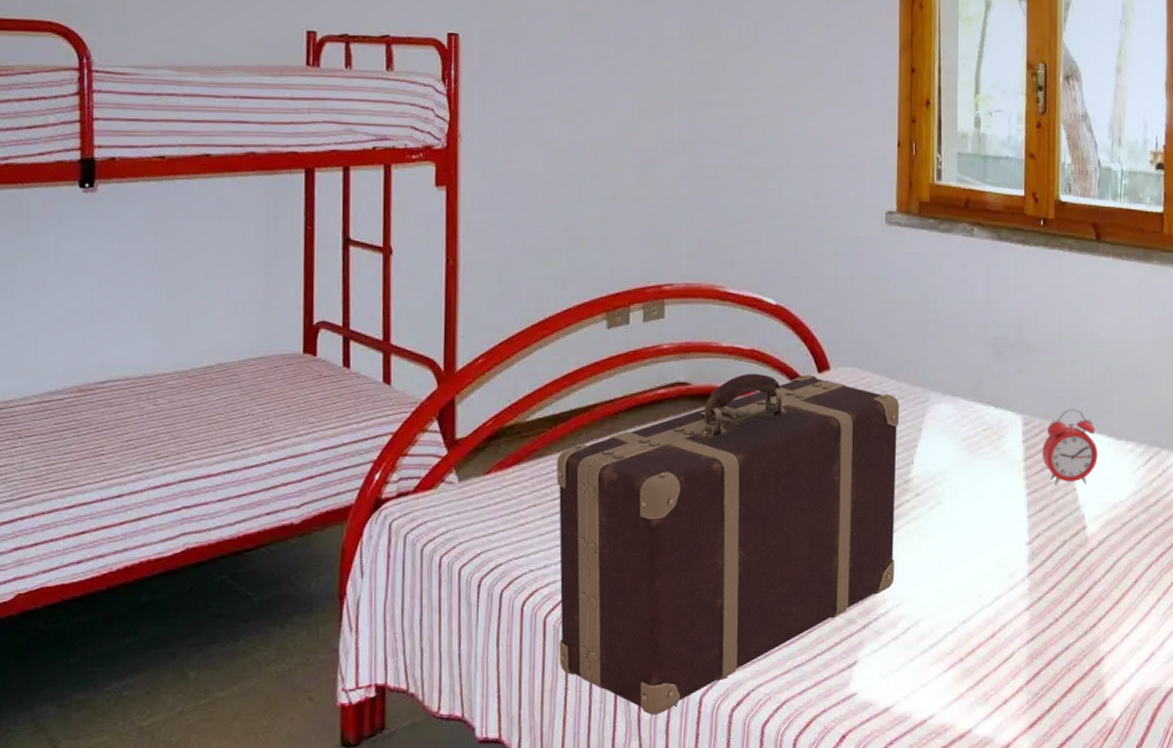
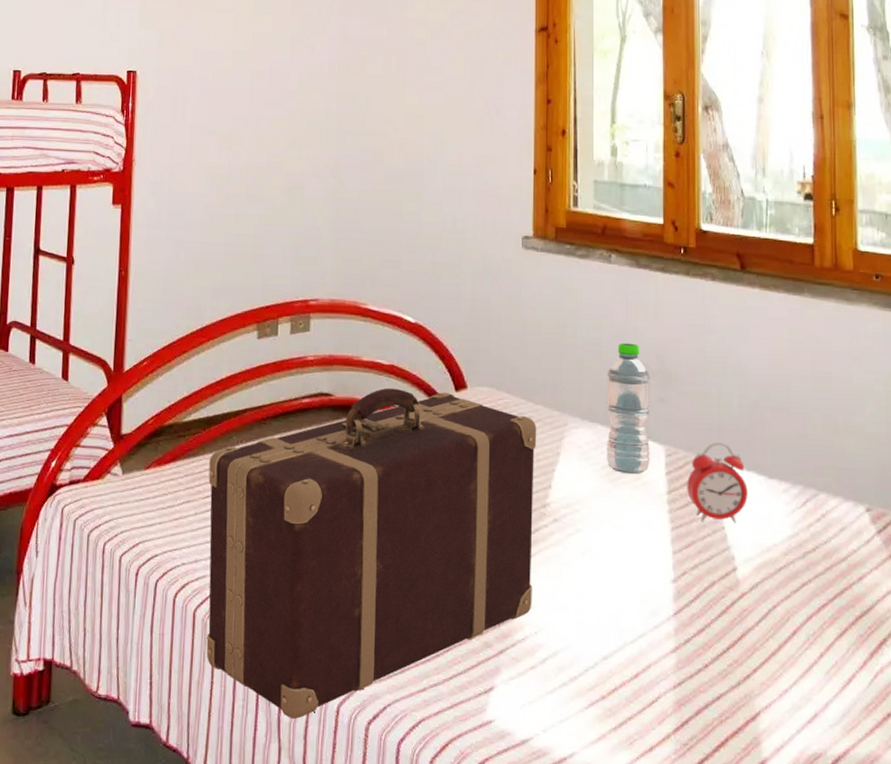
water bottle: none [966,316,1010,445] -> present [606,342,651,475]

